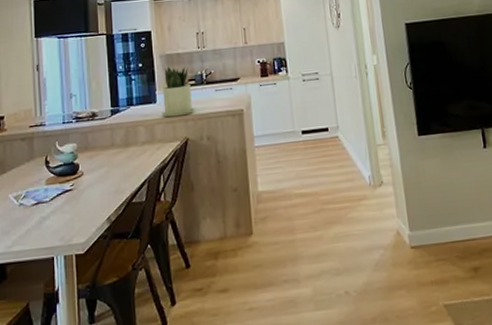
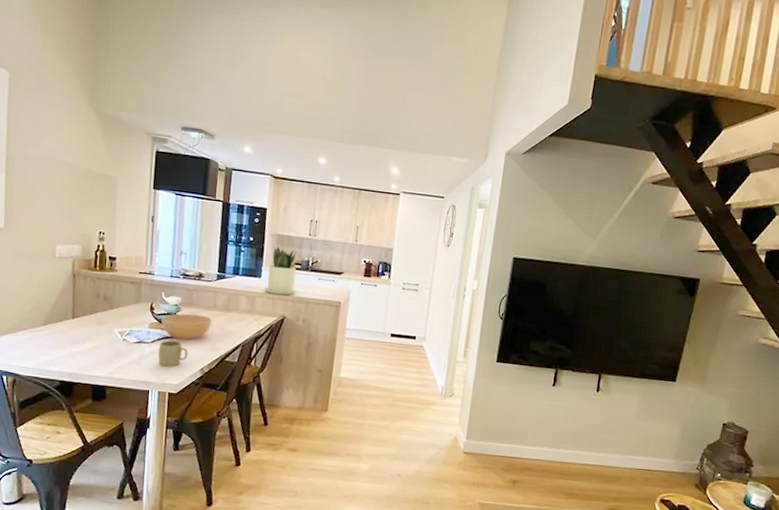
mug: none [58,192,91,225] -> present [157,340,188,367]
bowl: none [59,157,113,190] -> present [161,313,213,340]

